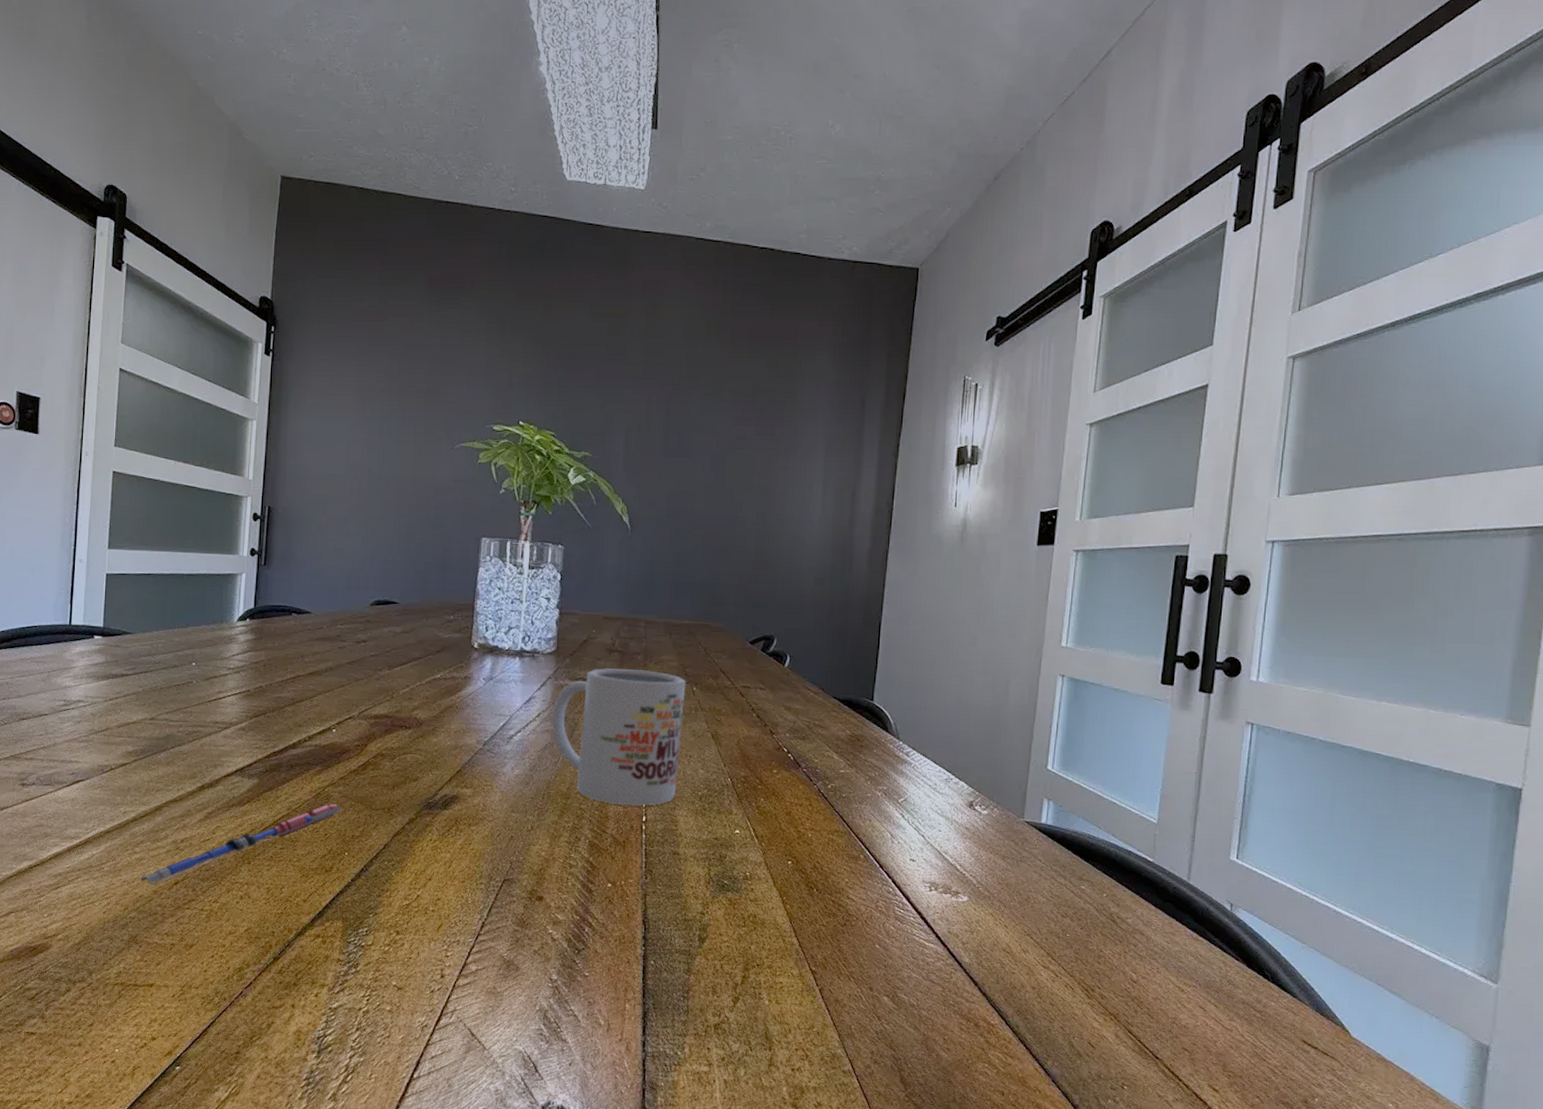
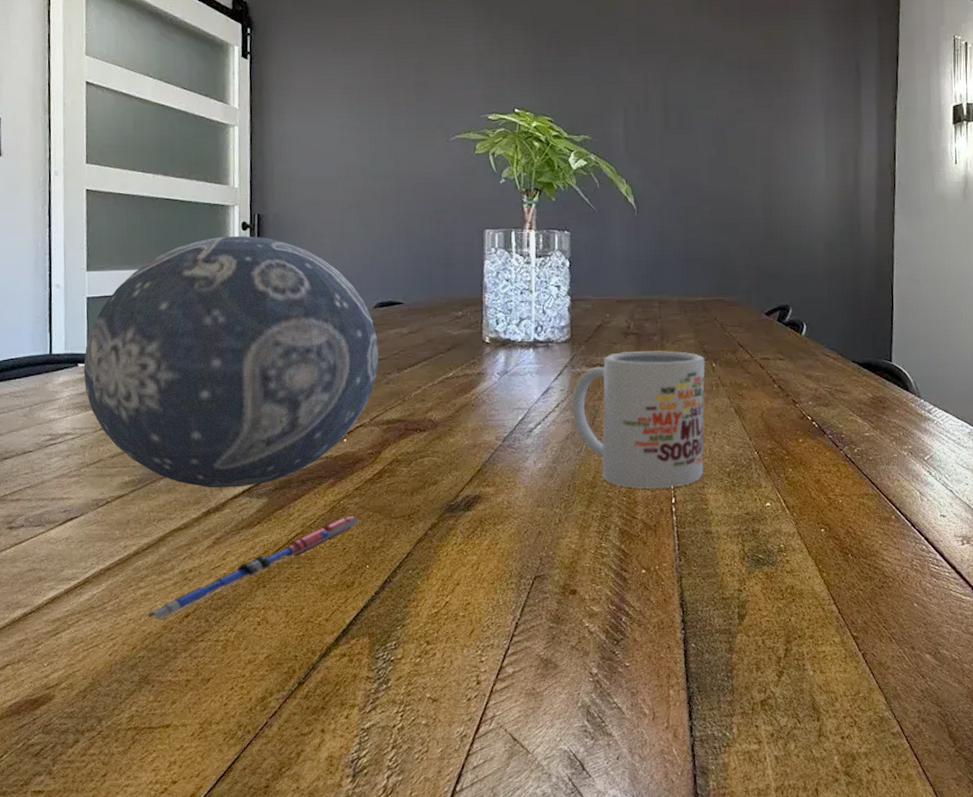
decorative ball: none [98,525,372,767] -> present [83,235,379,488]

